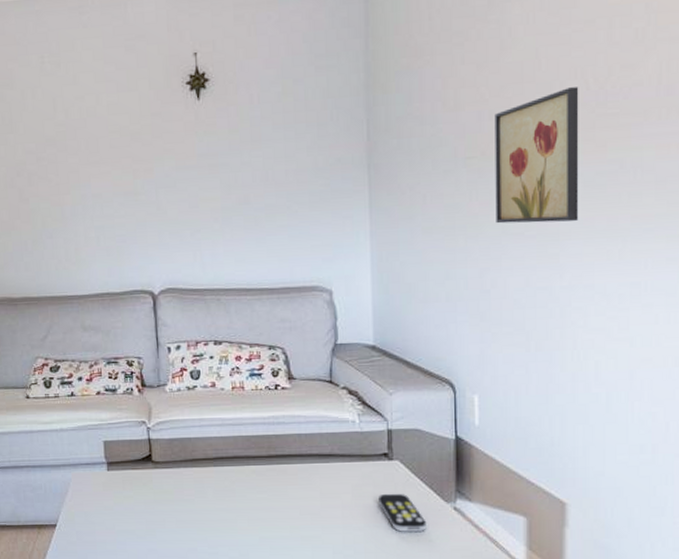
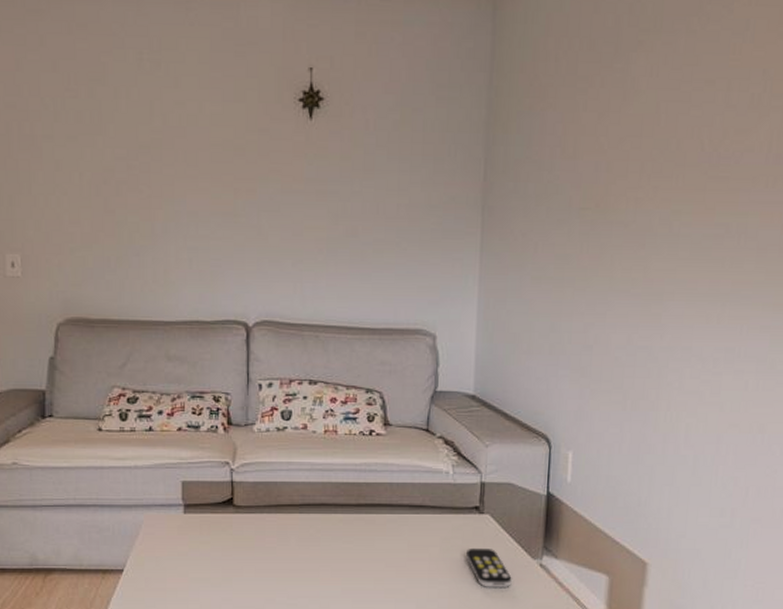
wall art: present [495,87,579,224] -> none [604,146,694,282]

